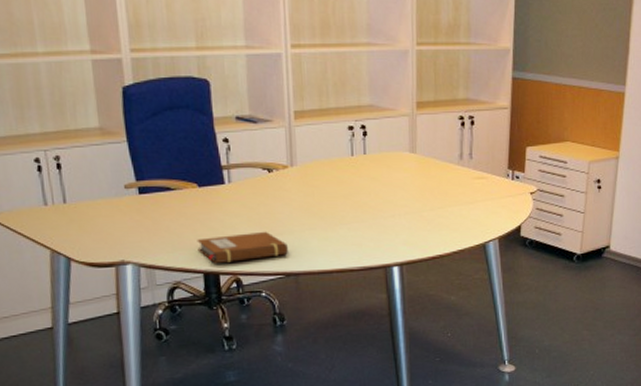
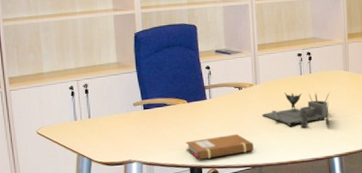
desk organizer: none [298,178,390,226] -> present [261,91,330,127]

